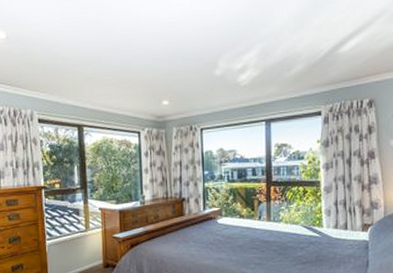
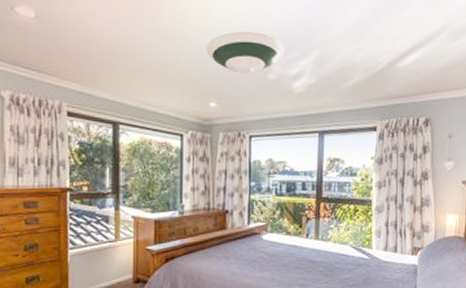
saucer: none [156,32,229,73] -> present [206,31,285,75]

